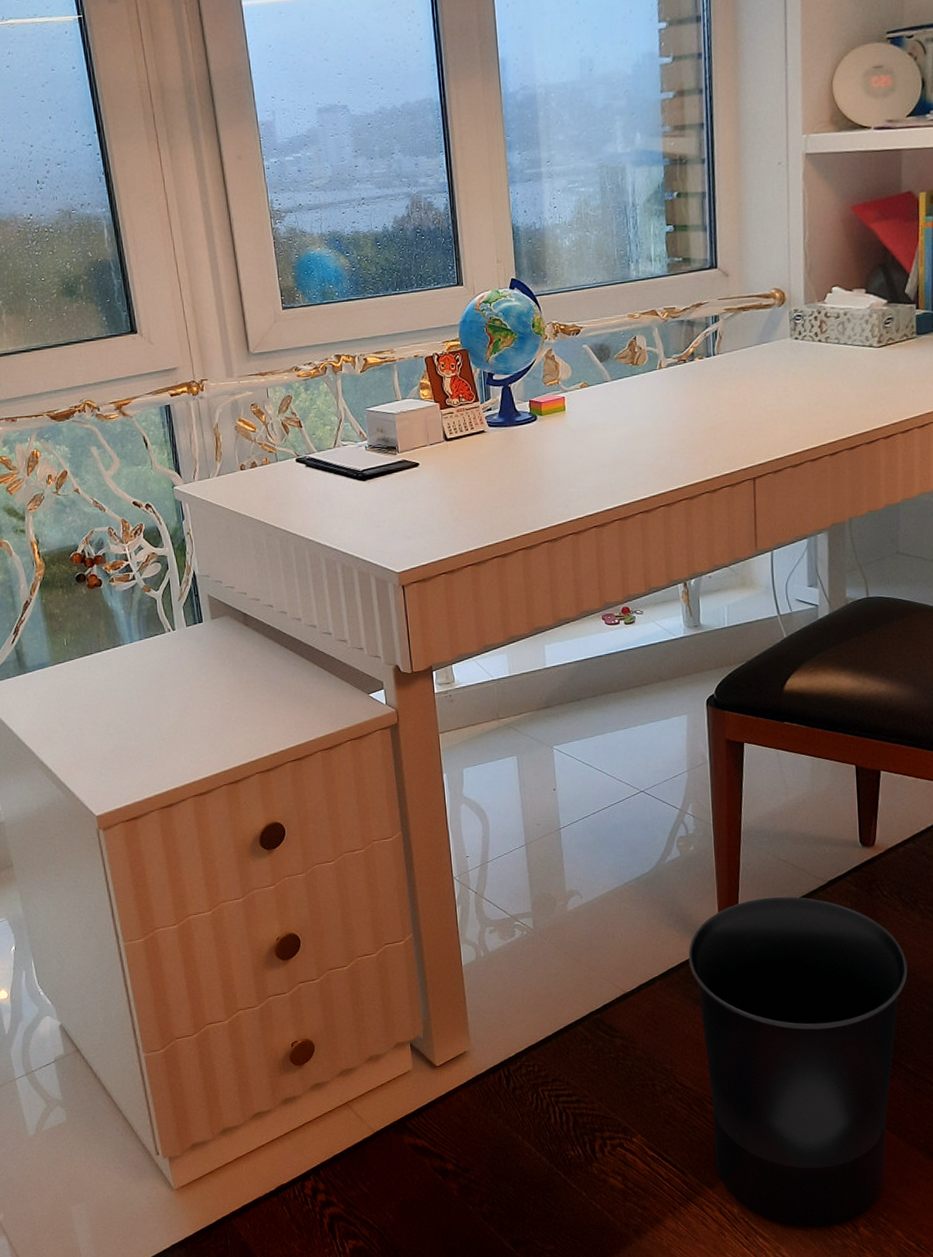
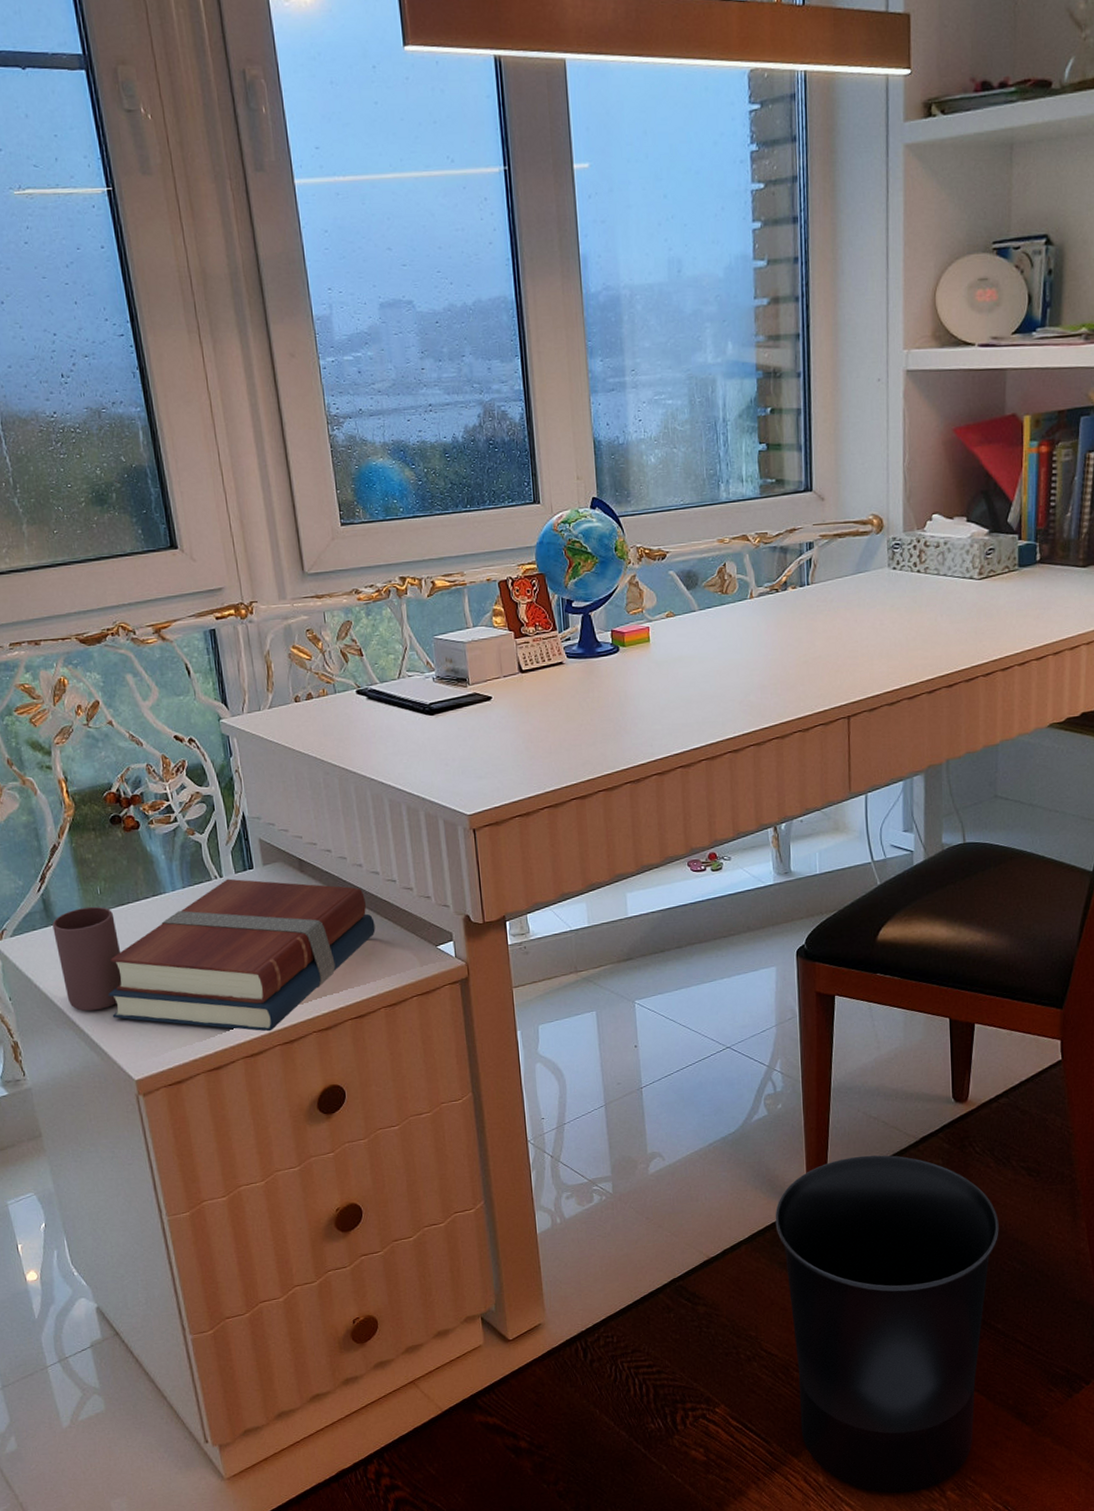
cup: none [24,656,85,752] -> present [52,906,122,1011]
books: none [73,631,313,772] -> present [108,878,376,1032]

